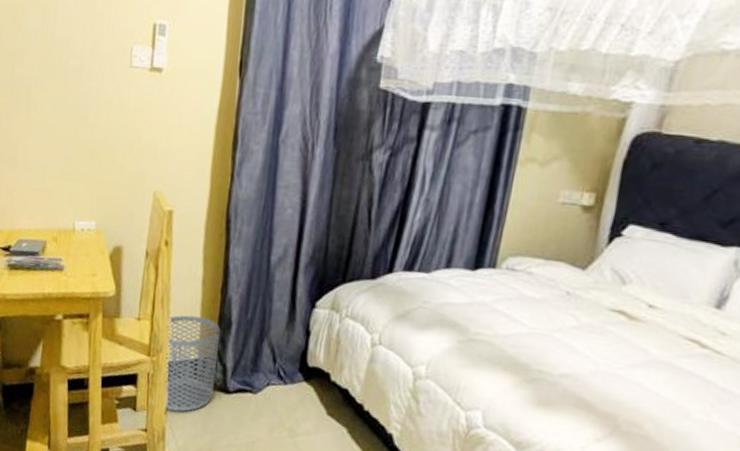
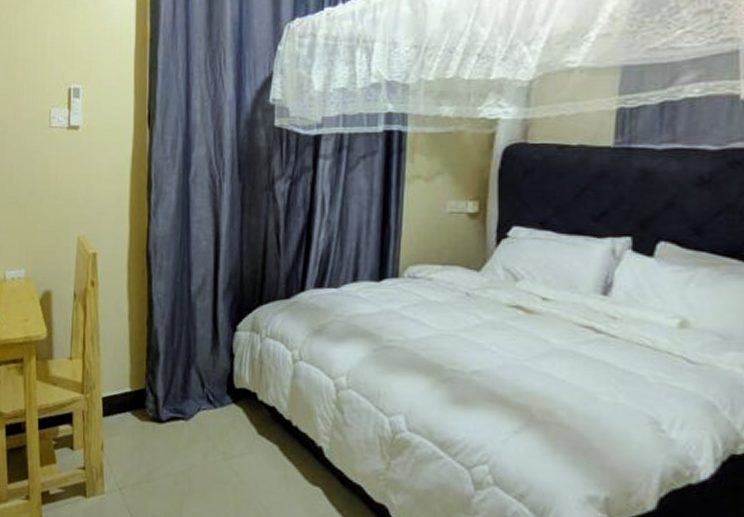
waste bin: present [164,315,221,412] -> none [98,350,150,446]

